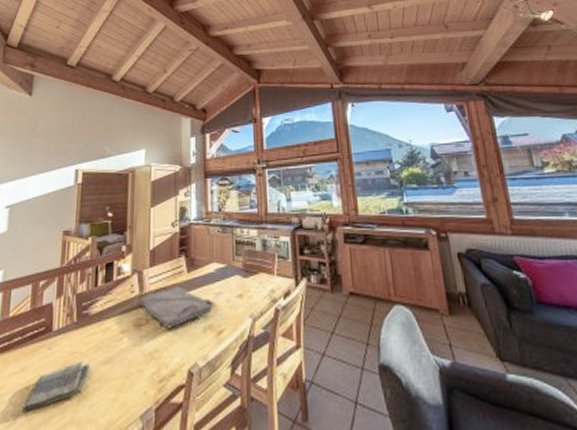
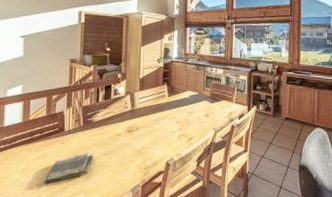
serving tray: present [140,286,214,329] -> none [132,105,187,135]

